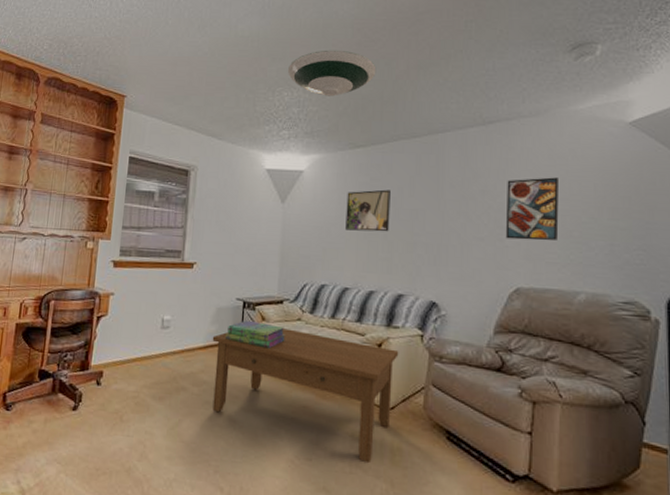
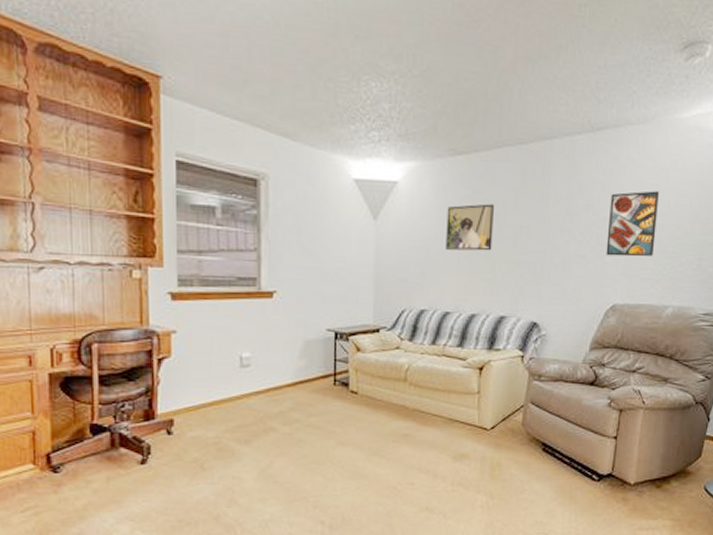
coffee table: present [212,328,399,464] -> none [301,358,500,481]
stack of books: present [226,320,286,349] -> none [317,352,383,380]
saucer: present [288,50,377,96] -> none [376,29,480,91]

